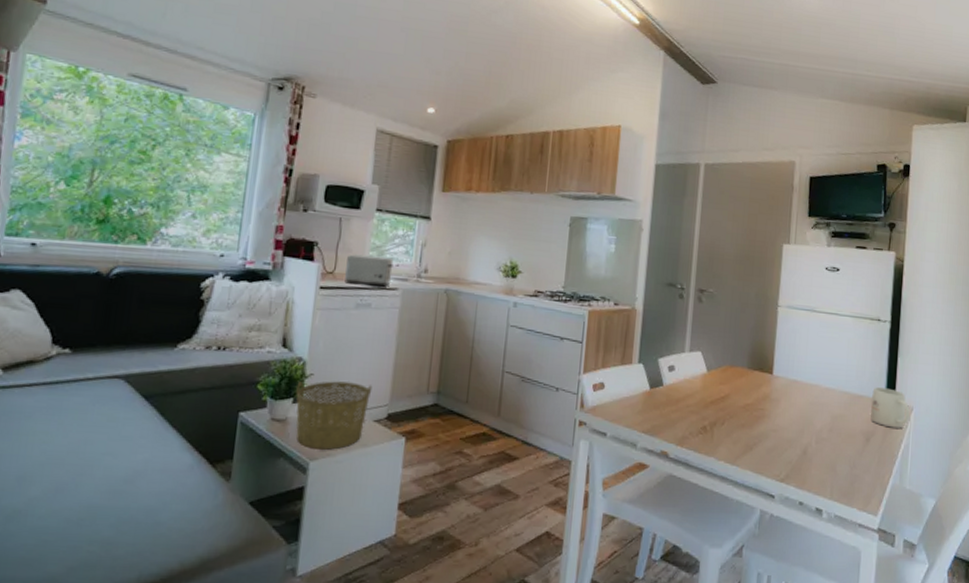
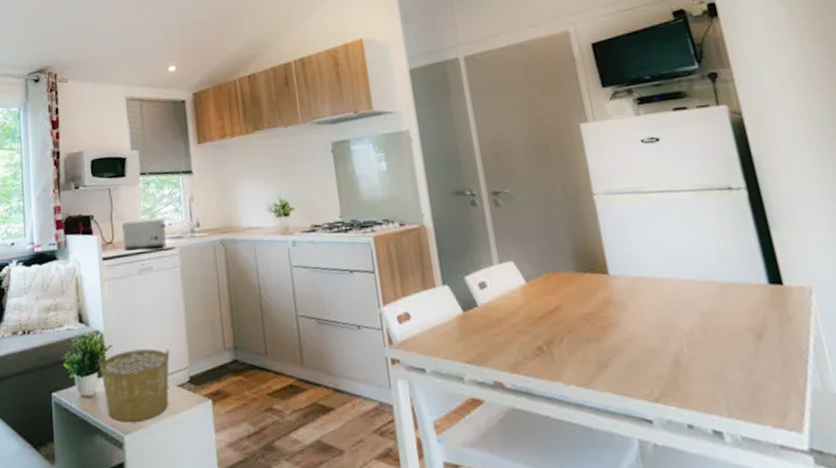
mug: present [870,387,910,429] -> none [747,269,811,318]

